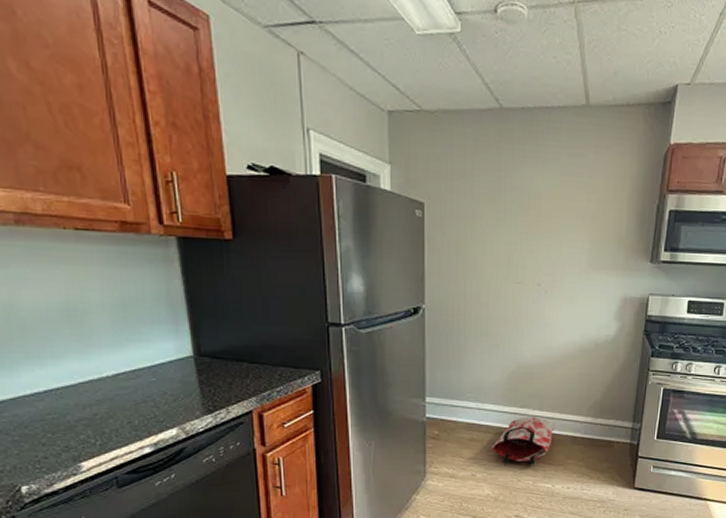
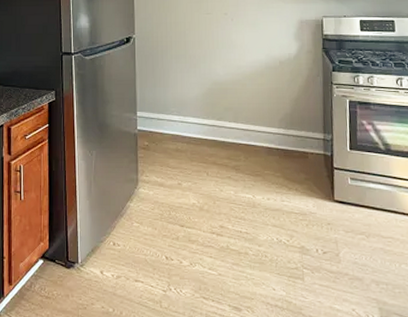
bag: present [492,417,556,465] -> none [195,129,251,175]

